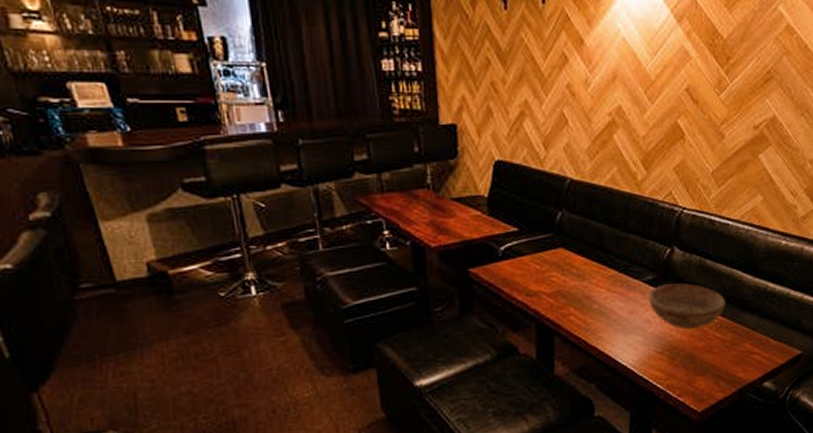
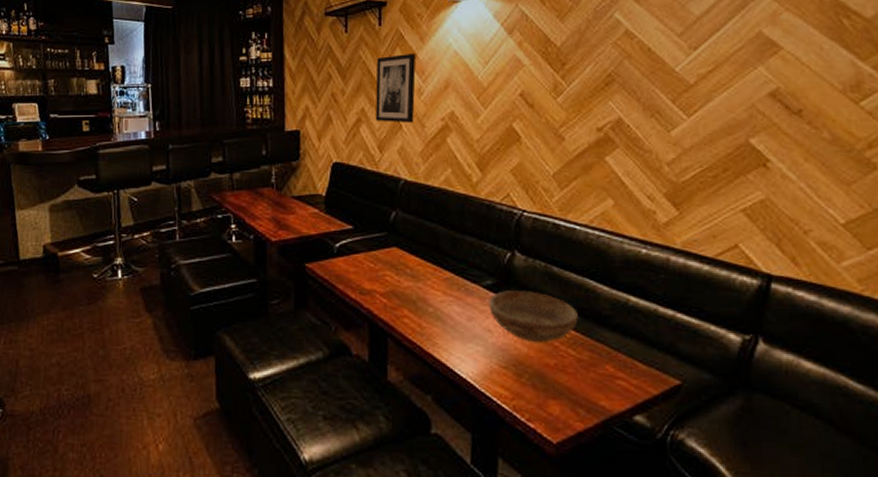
wall art: none [539,38,583,118] -> present [375,52,416,123]

